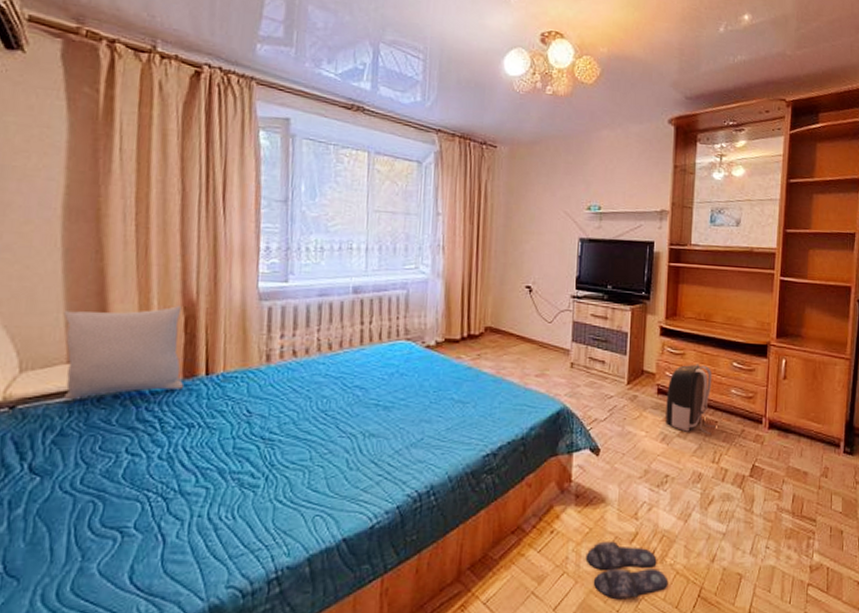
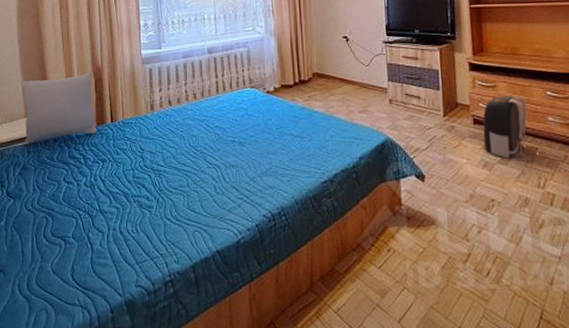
slippers: present [585,541,669,600] -> none [423,260,508,317]

